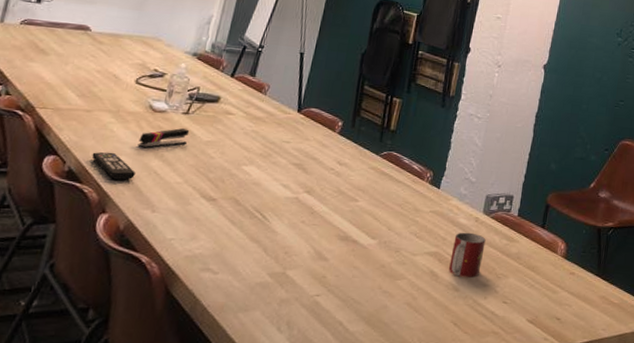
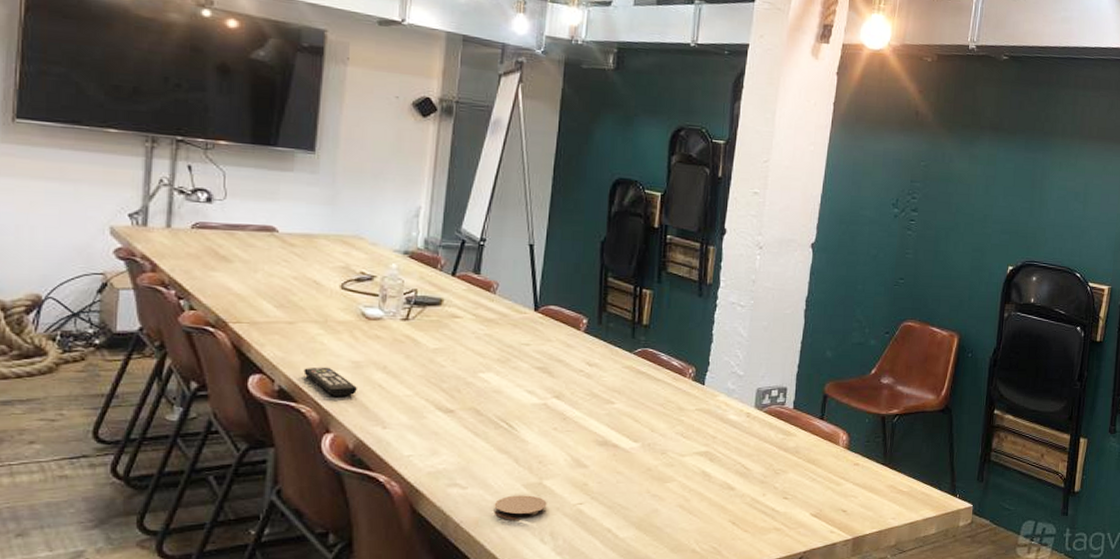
stapler: present [137,128,190,149] -> none [355,336,413,361]
coaster: none [238,283,288,308] -> present [493,495,547,520]
mug: present [449,232,486,278] -> none [722,429,760,475]

